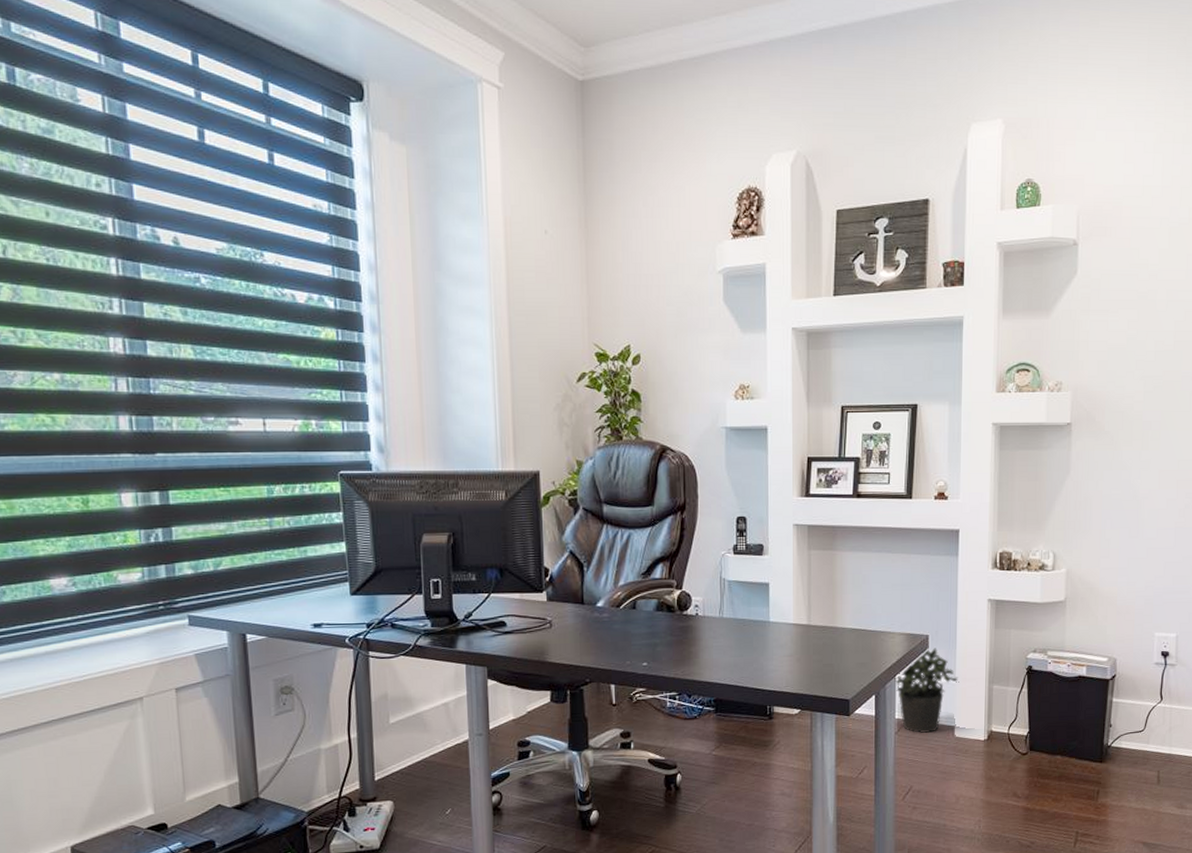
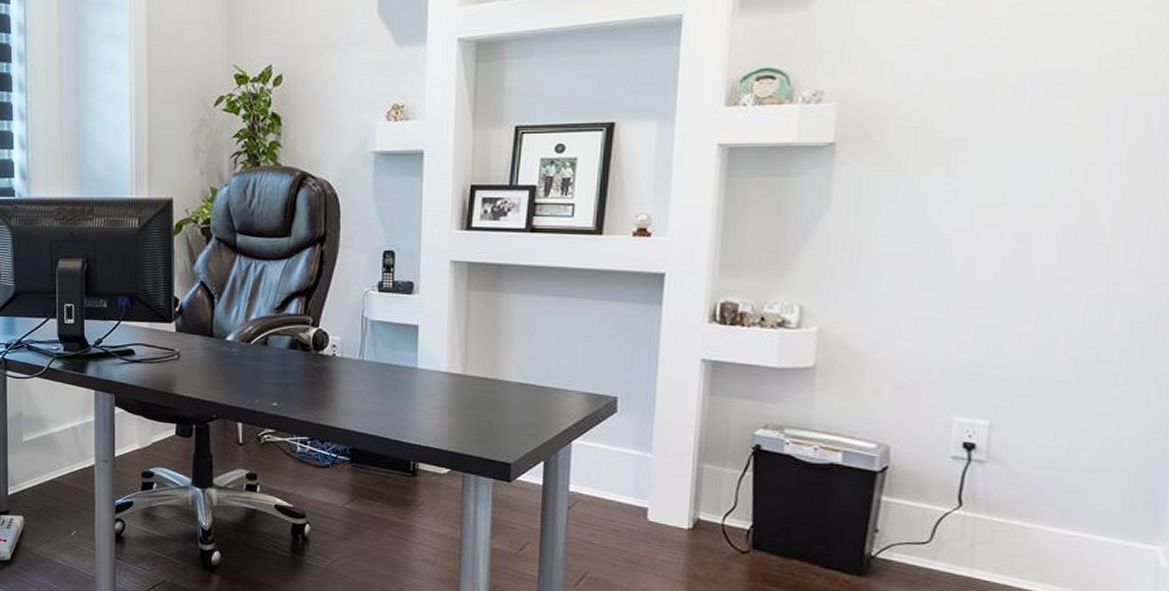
potted plant: present [894,648,959,733] -> none [569,412,657,512]

